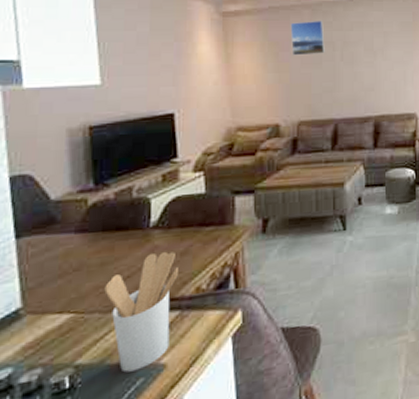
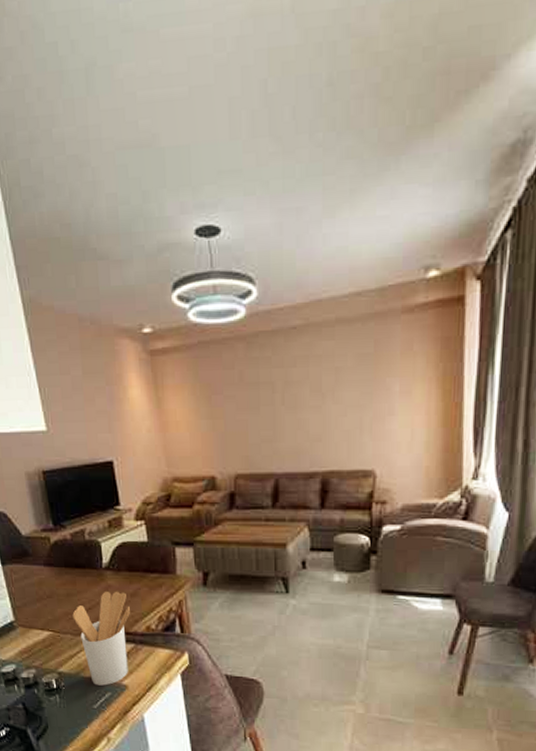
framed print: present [290,21,325,56] -> none [222,356,263,400]

